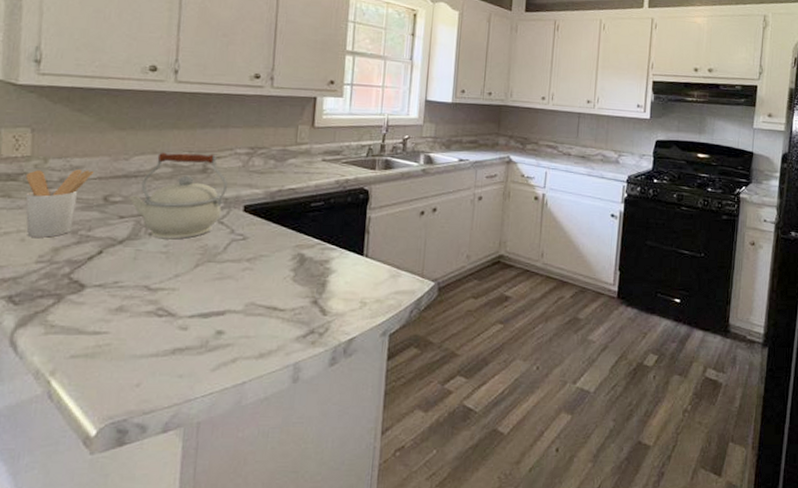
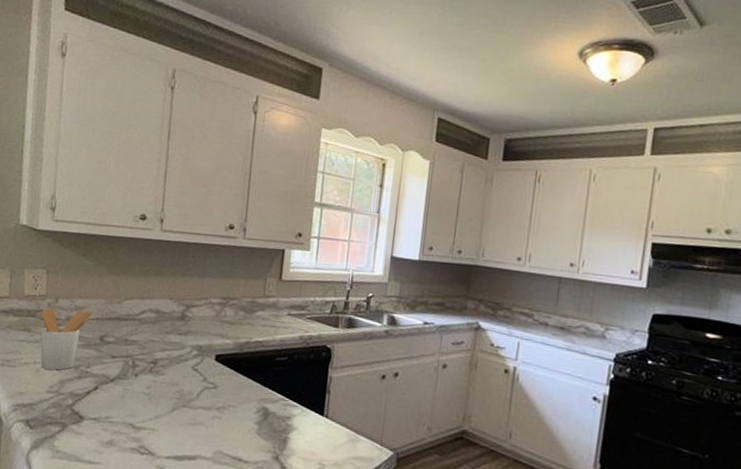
kettle: present [129,152,229,240] -> none [120,298,203,383]

